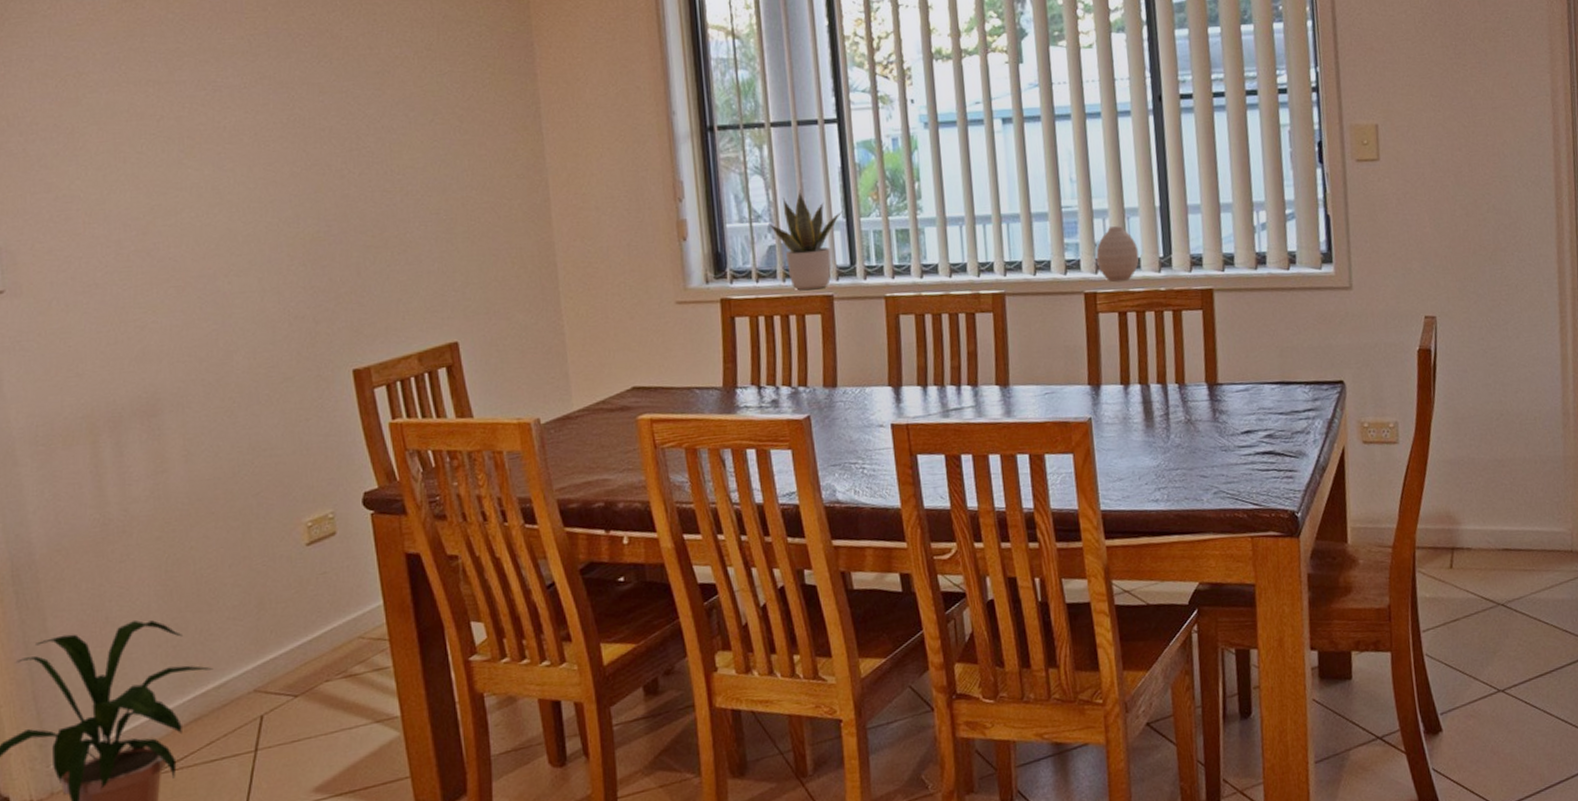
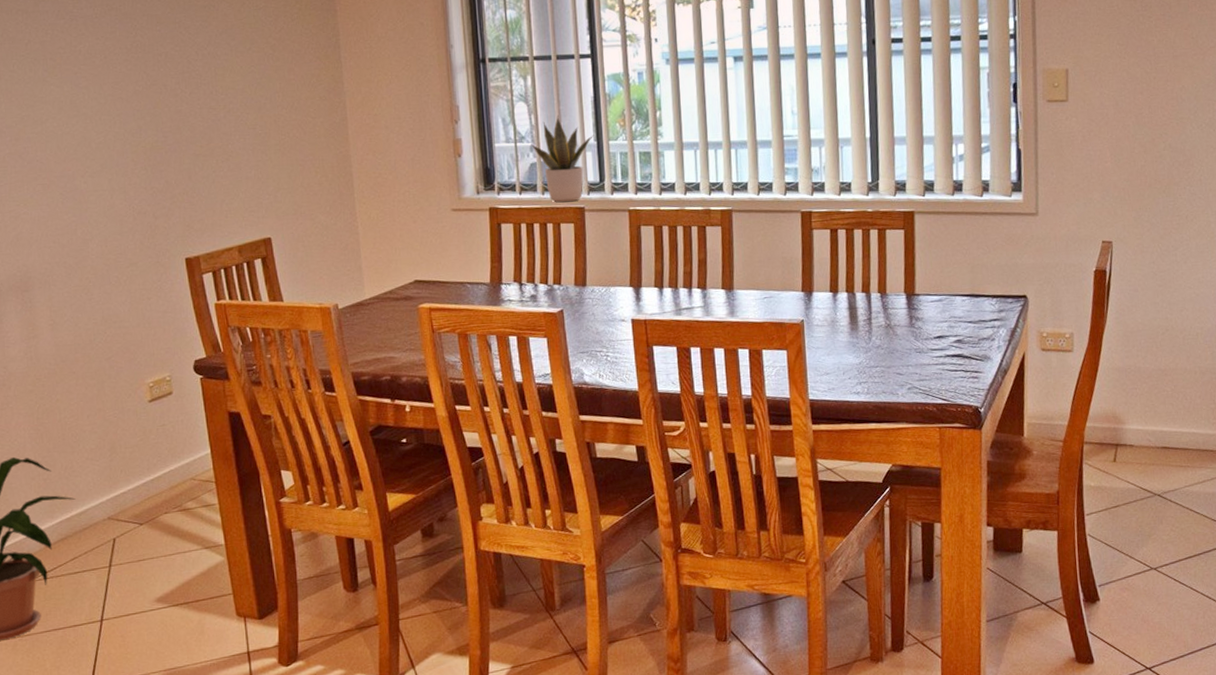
vase: present [1096,225,1140,283] -> none [812,153,850,204]

